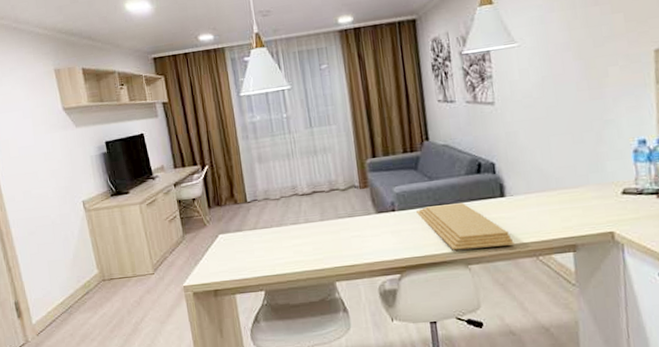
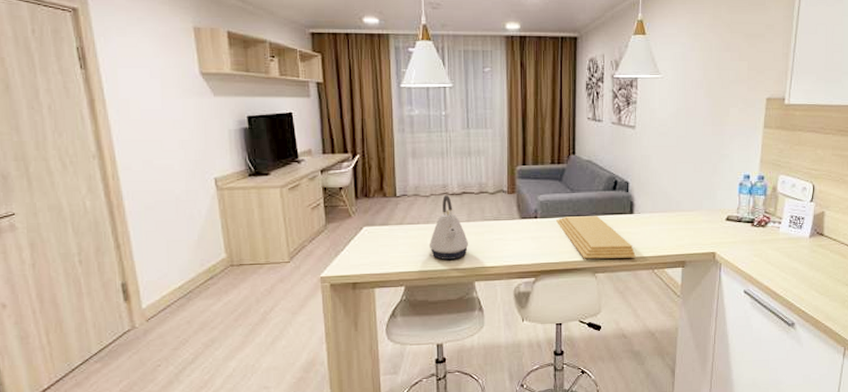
kettle: none [285,196,326,262] -> present [430,195,469,260]

